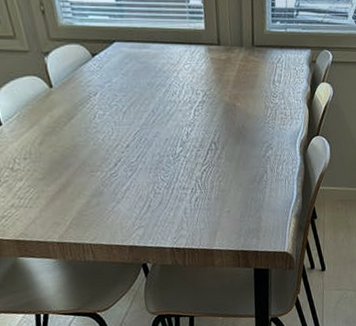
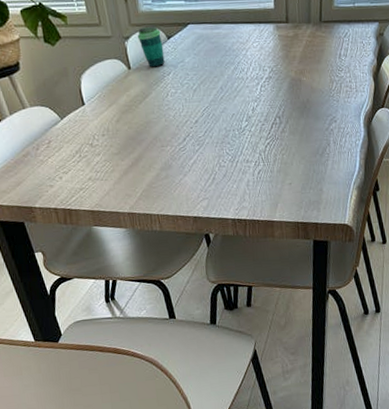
cup: none [58,43,91,87] -> present [137,27,165,67]

